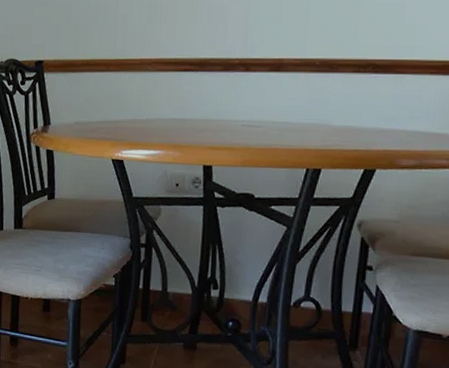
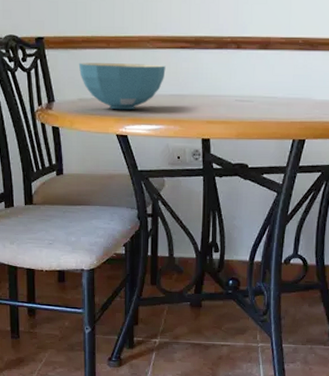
cereal bowl: none [76,86,167,134] -> present [78,62,166,110]

